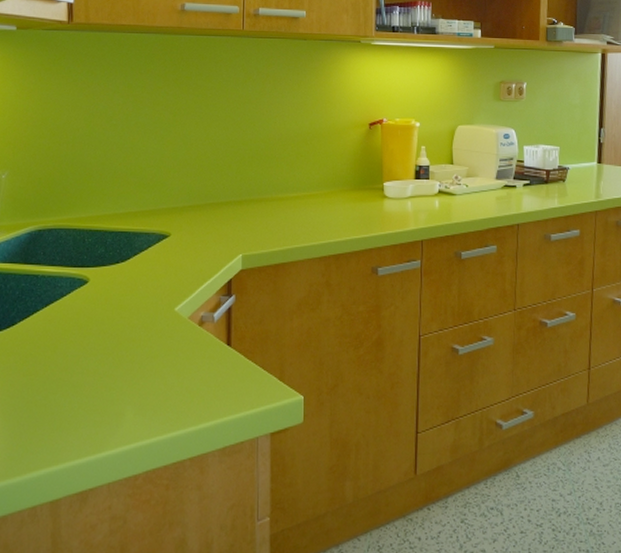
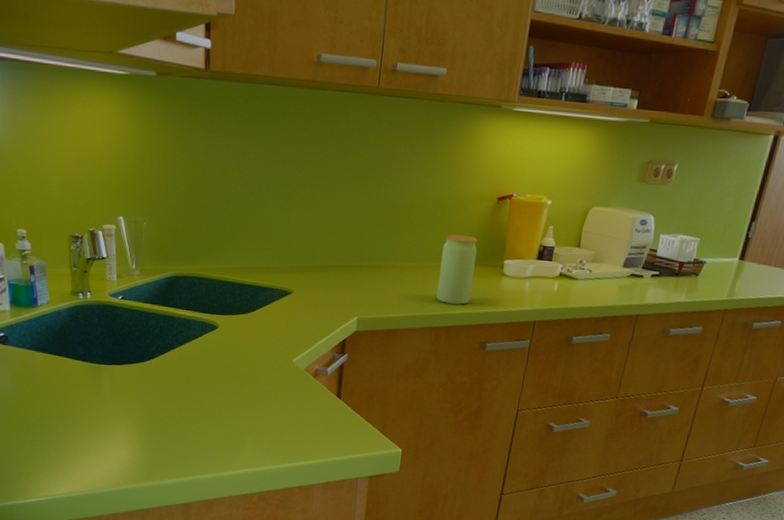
jar: none [321,161,356,231] -> present [436,234,478,305]

